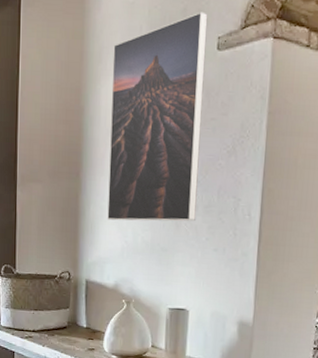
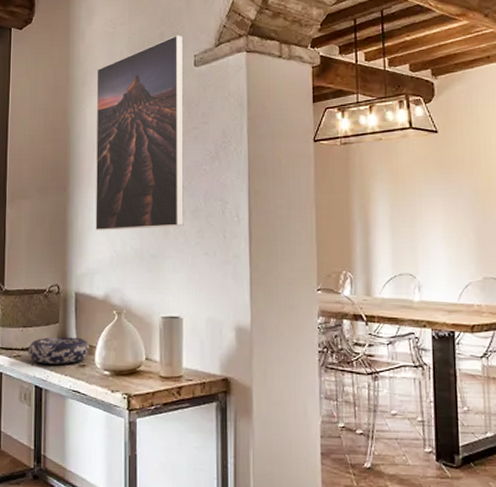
decorative bowl: none [39,321,99,347] -> present [28,337,90,364]

